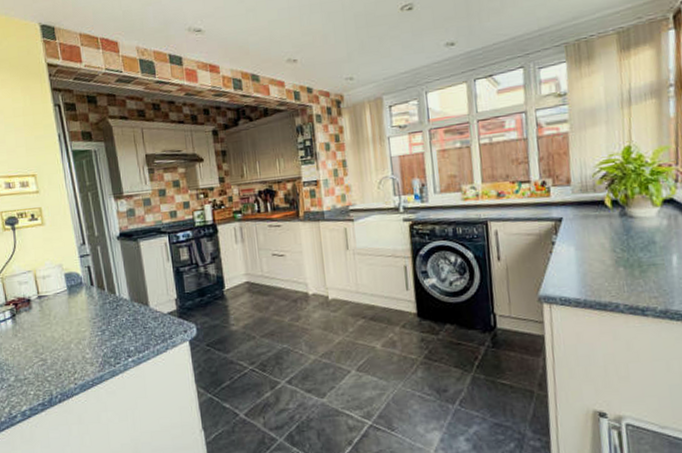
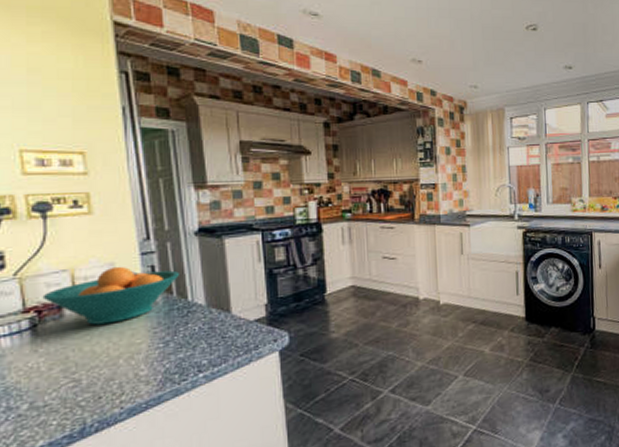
fruit bowl: none [17,267,109,316] -> present [42,266,181,325]

